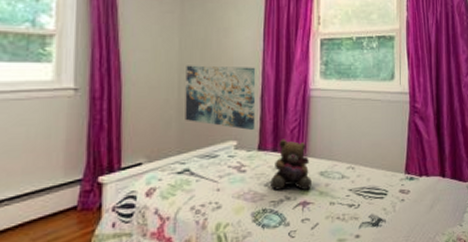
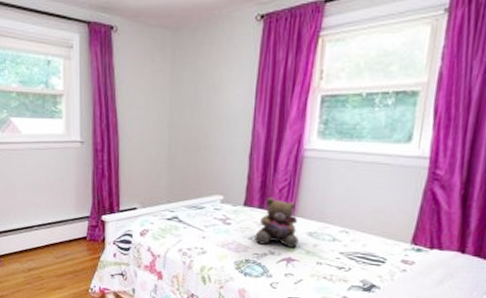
wall art: present [185,65,256,131] -> none [174,122,246,187]

